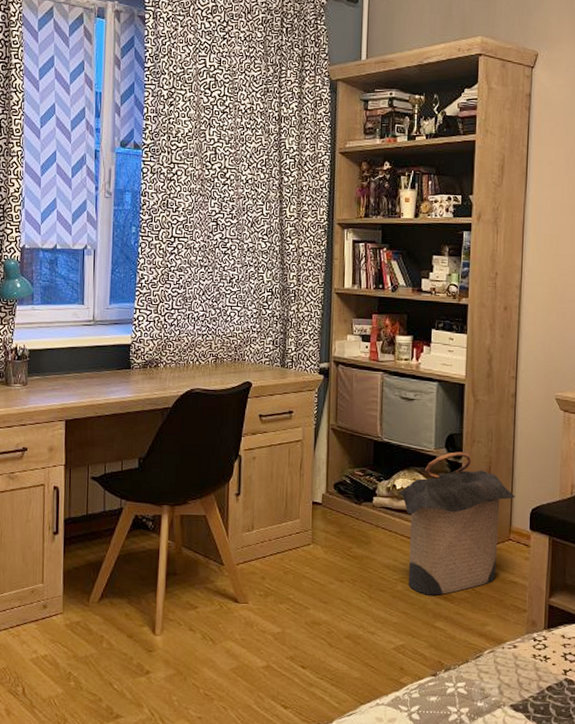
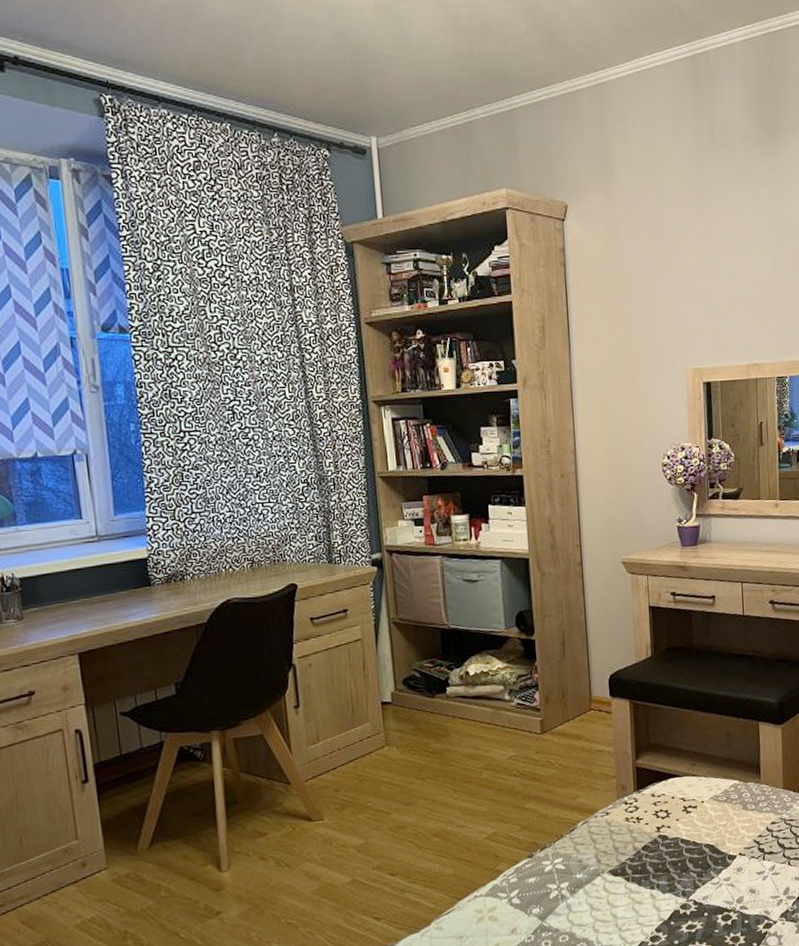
laundry hamper: present [398,452,516,596] -> none [471,628,593,779]

